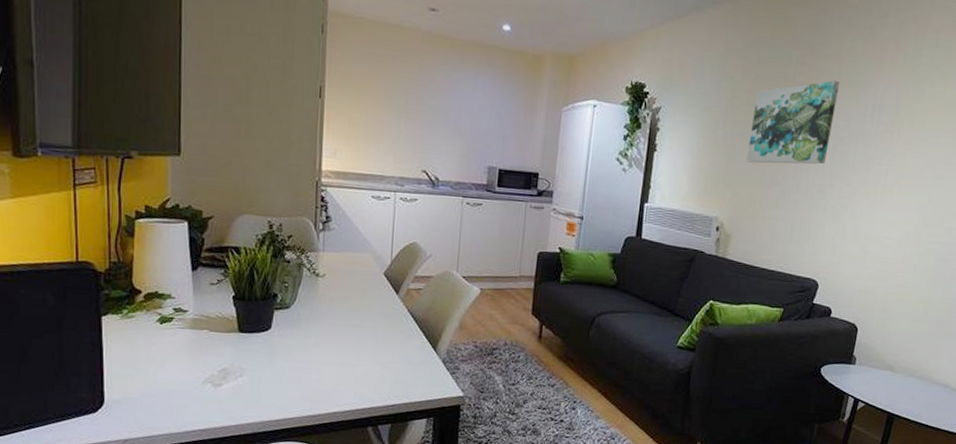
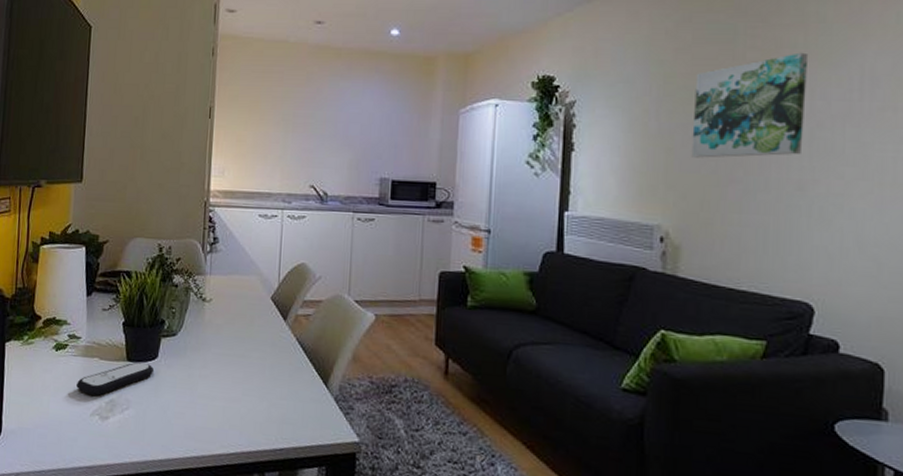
remote control: none [185,333,267,365] -> present [76,362,154,396]

